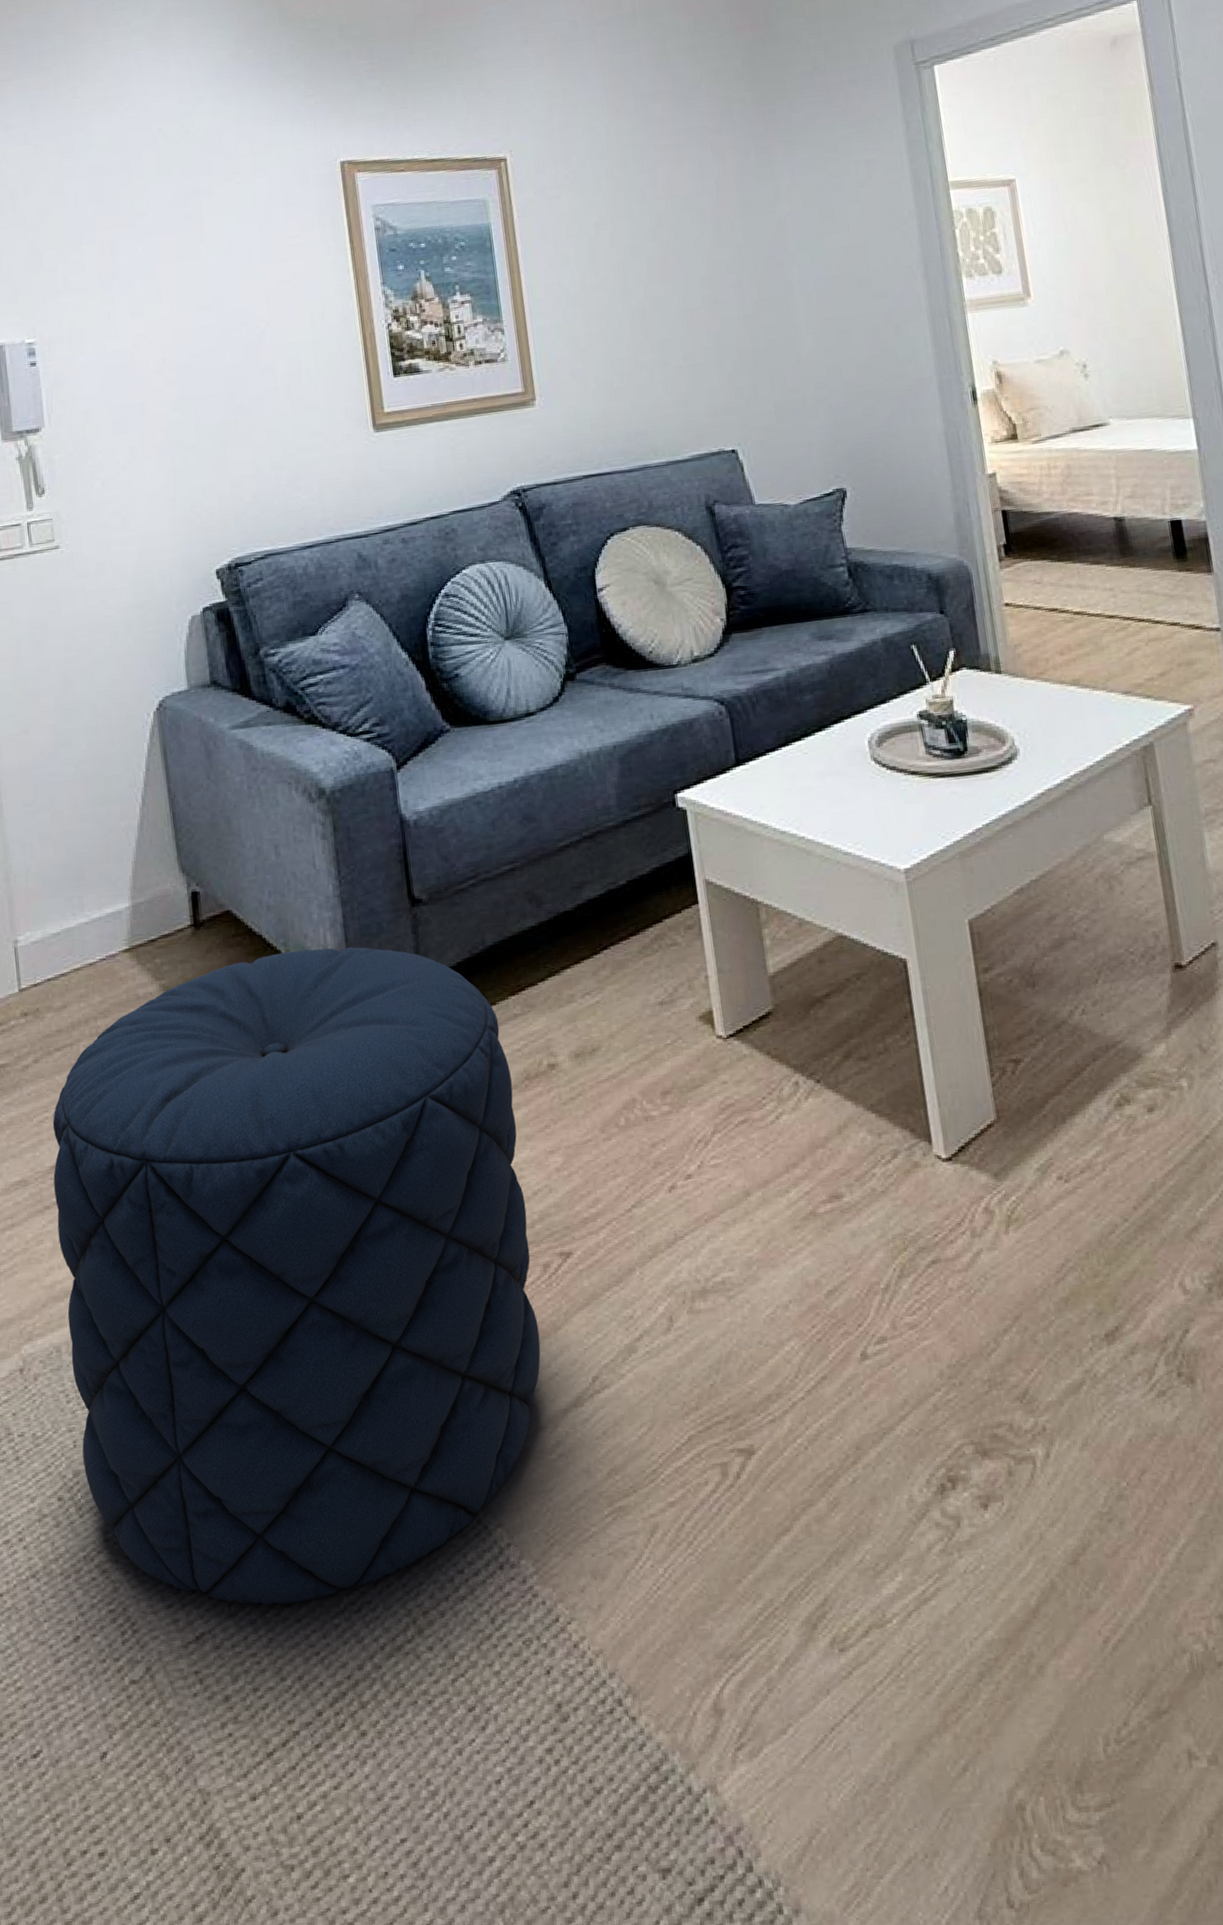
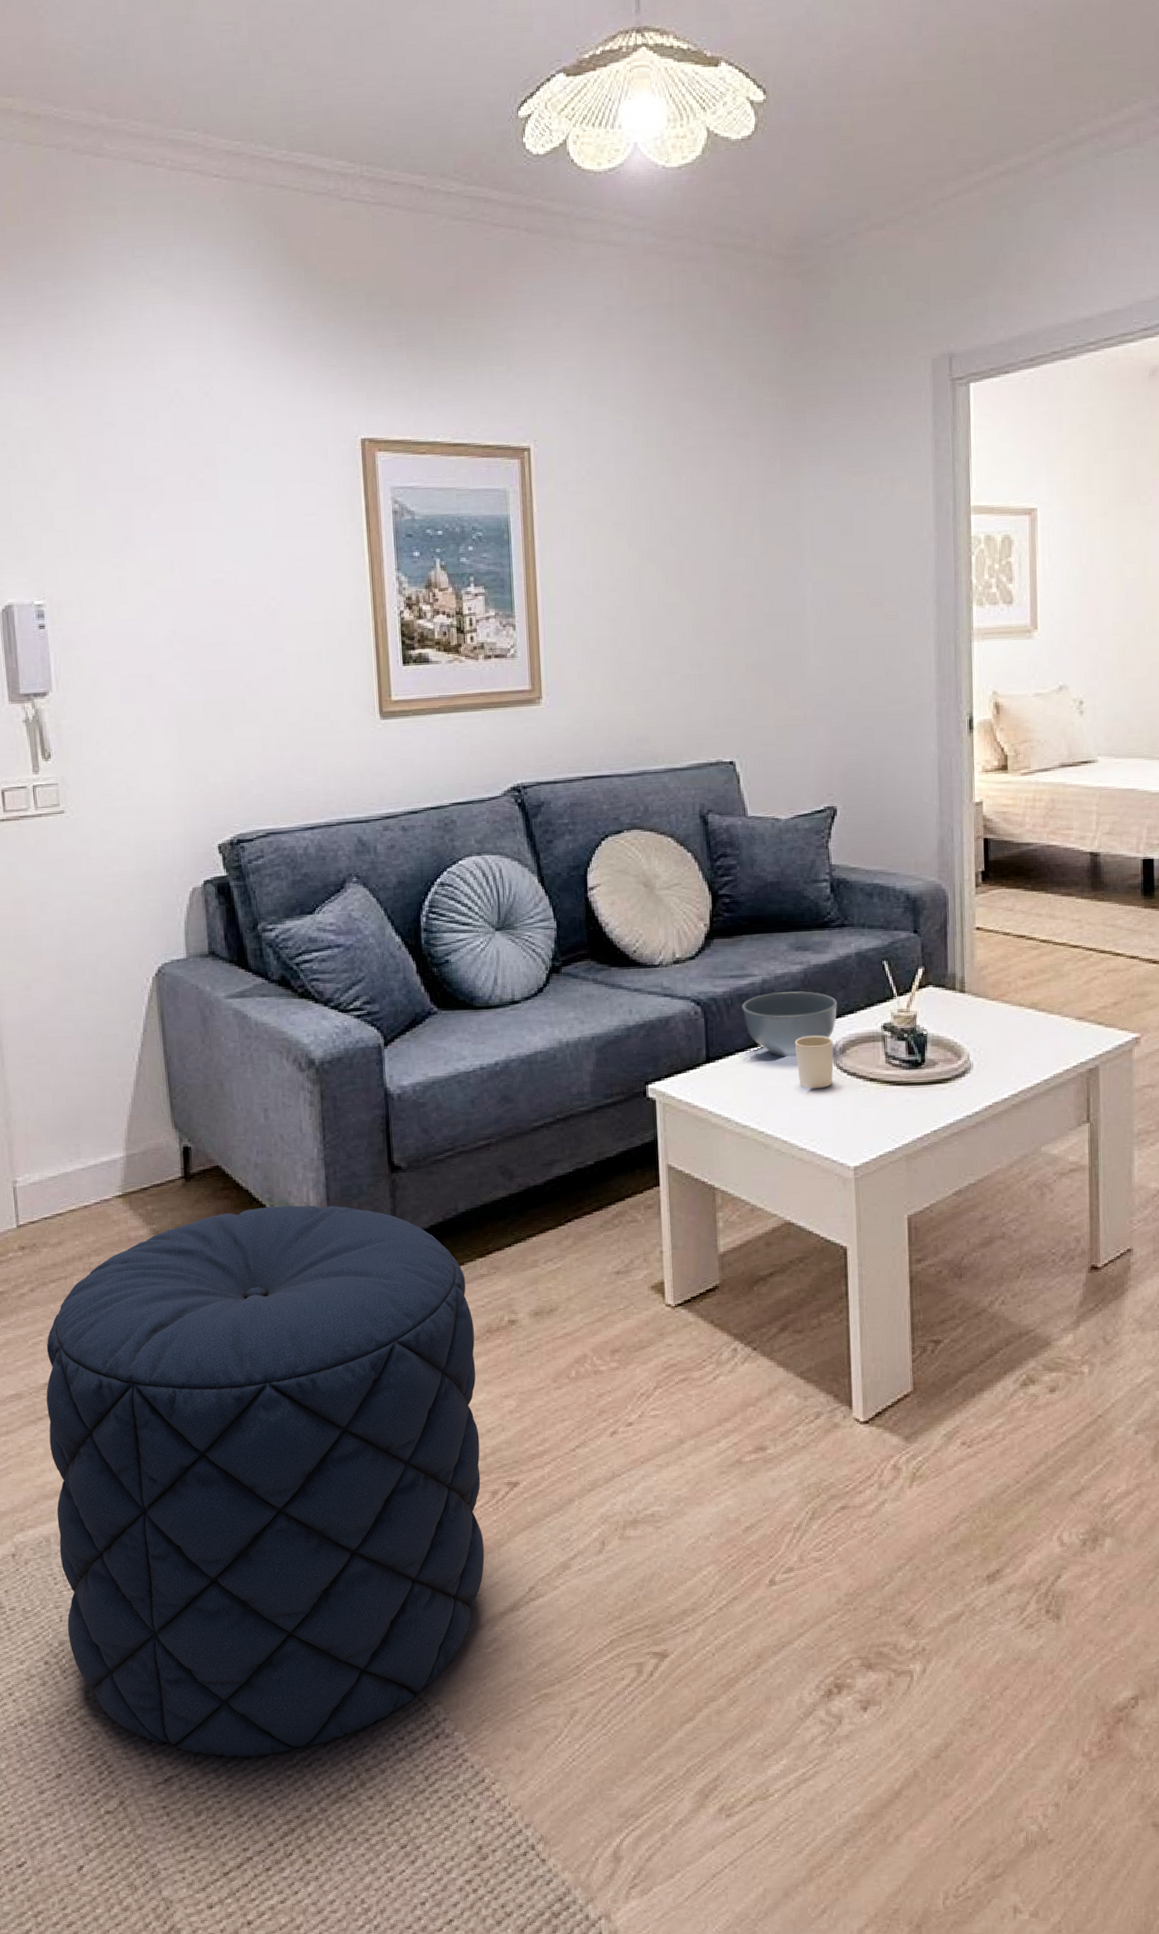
bowl: none [768,682,869,754] -> present [742,991,837,1057]
mug: none [827,729,873,787] -> present [794,1035,834,1088]

